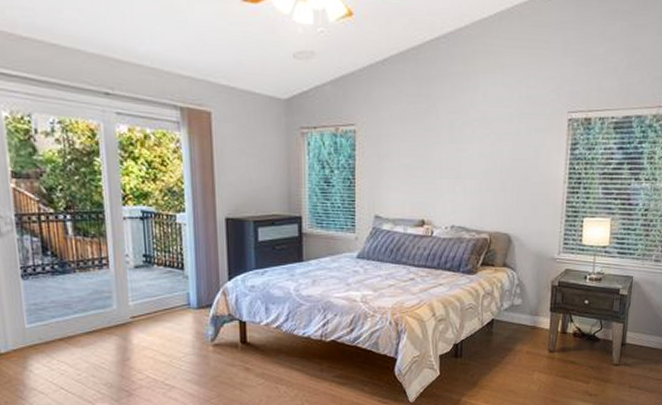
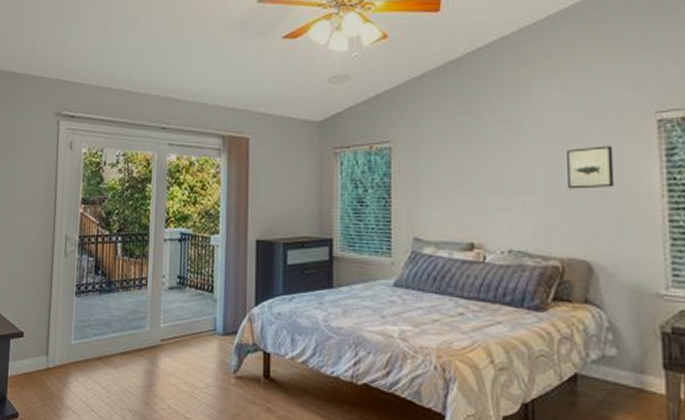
wall art: none [499,139,535,175] -> present [567,145,615,189]

